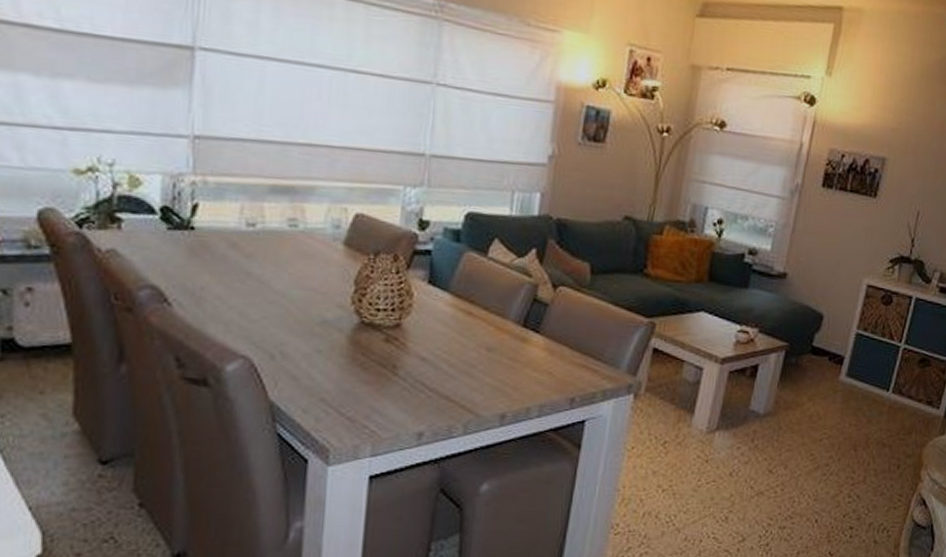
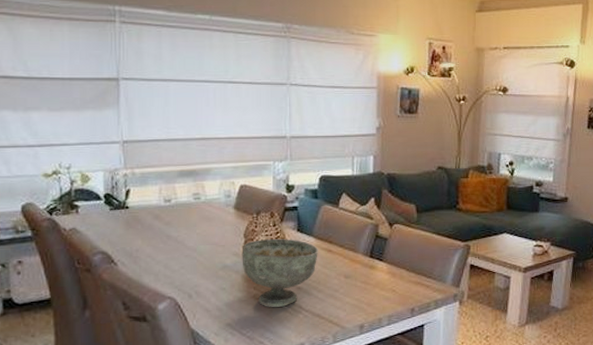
decorative bowl: none [348,289,454,383] -> present [242,239,318,308]

